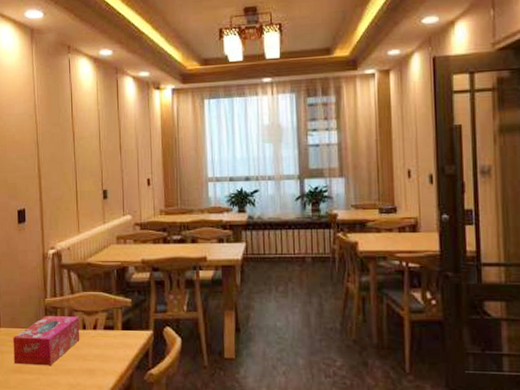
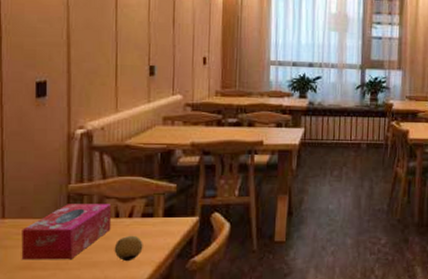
fruit: none [83,346,107,371] -> present [114,235,143,262]

